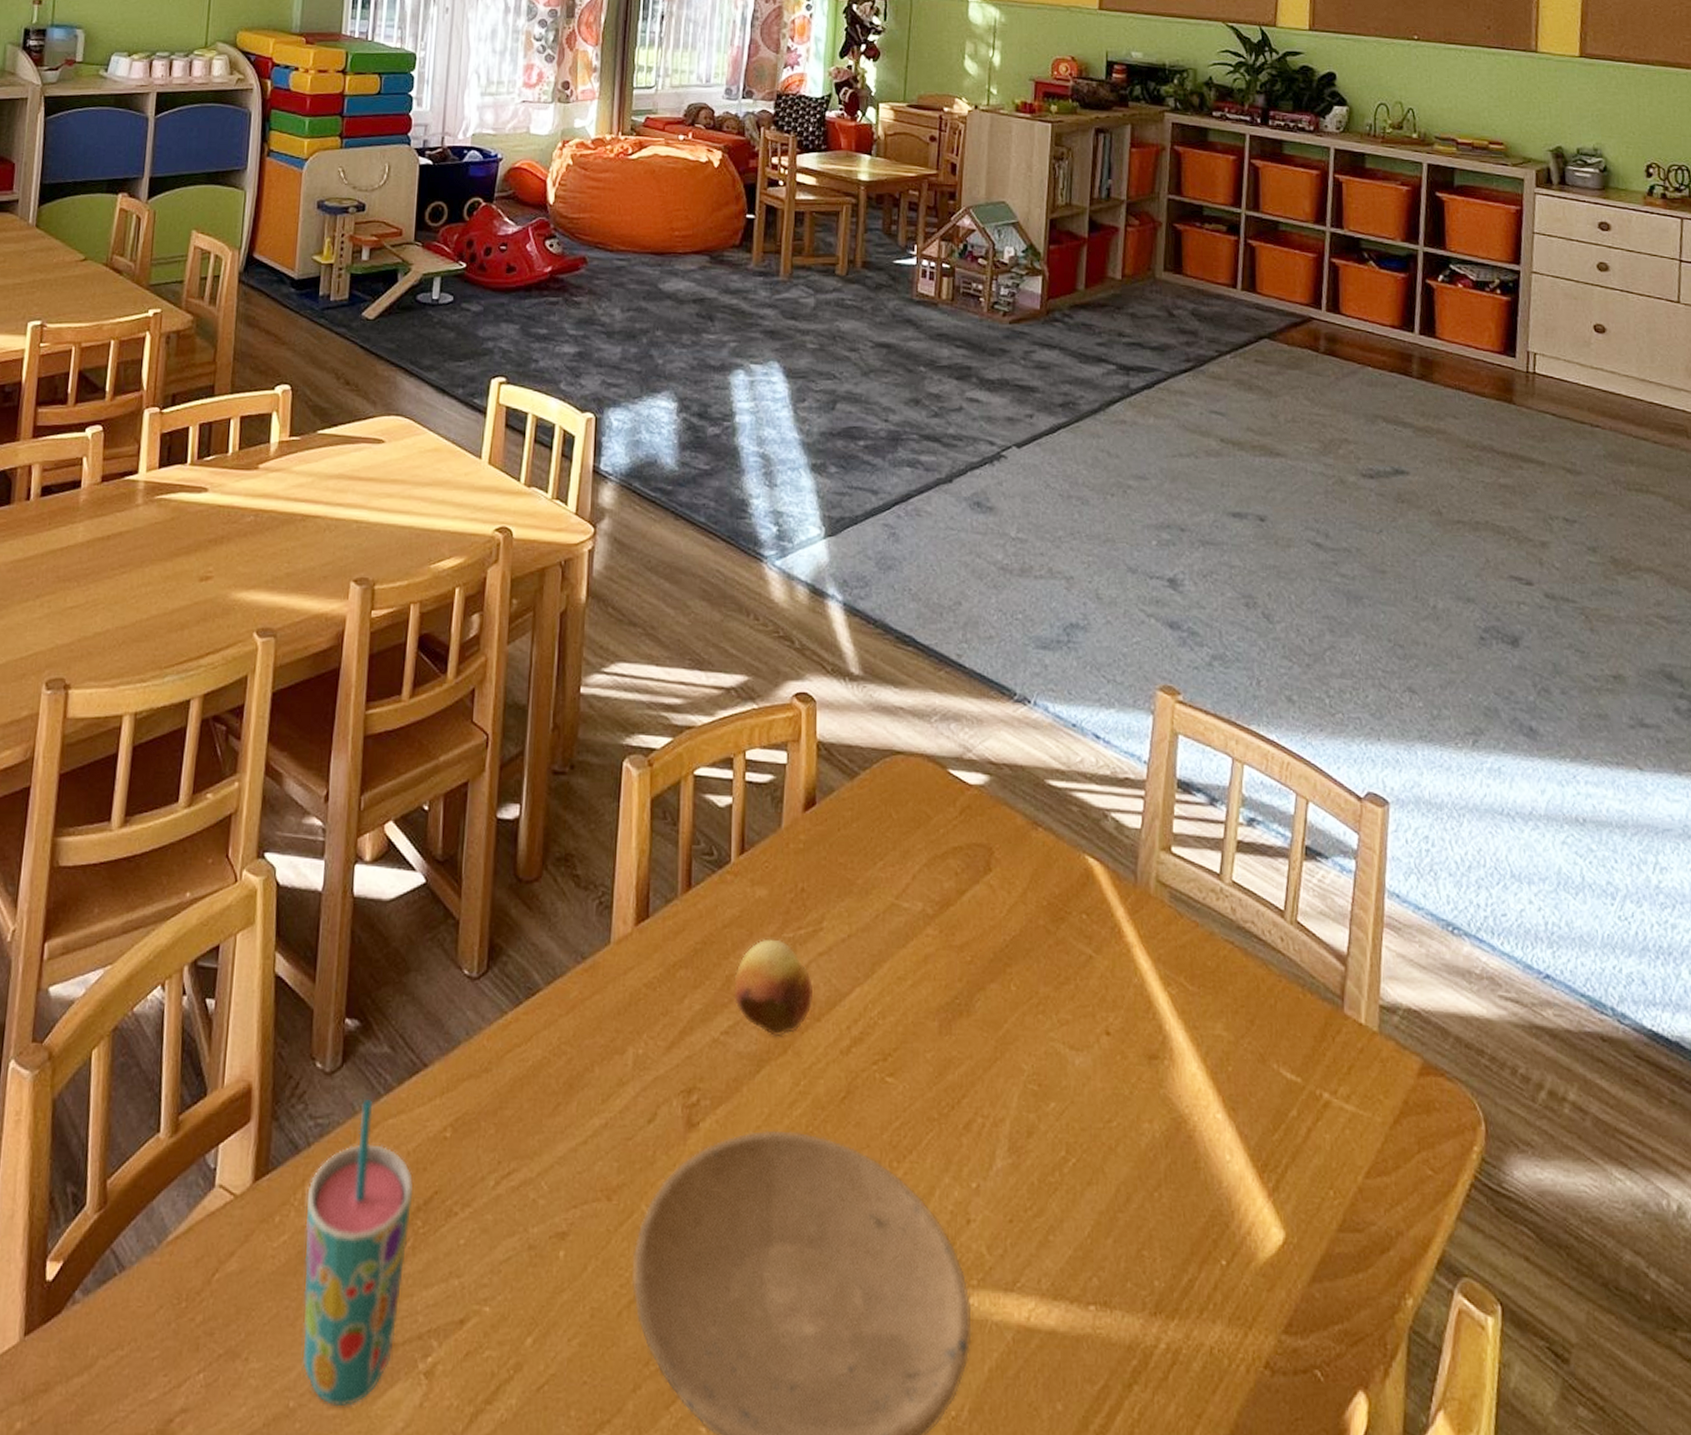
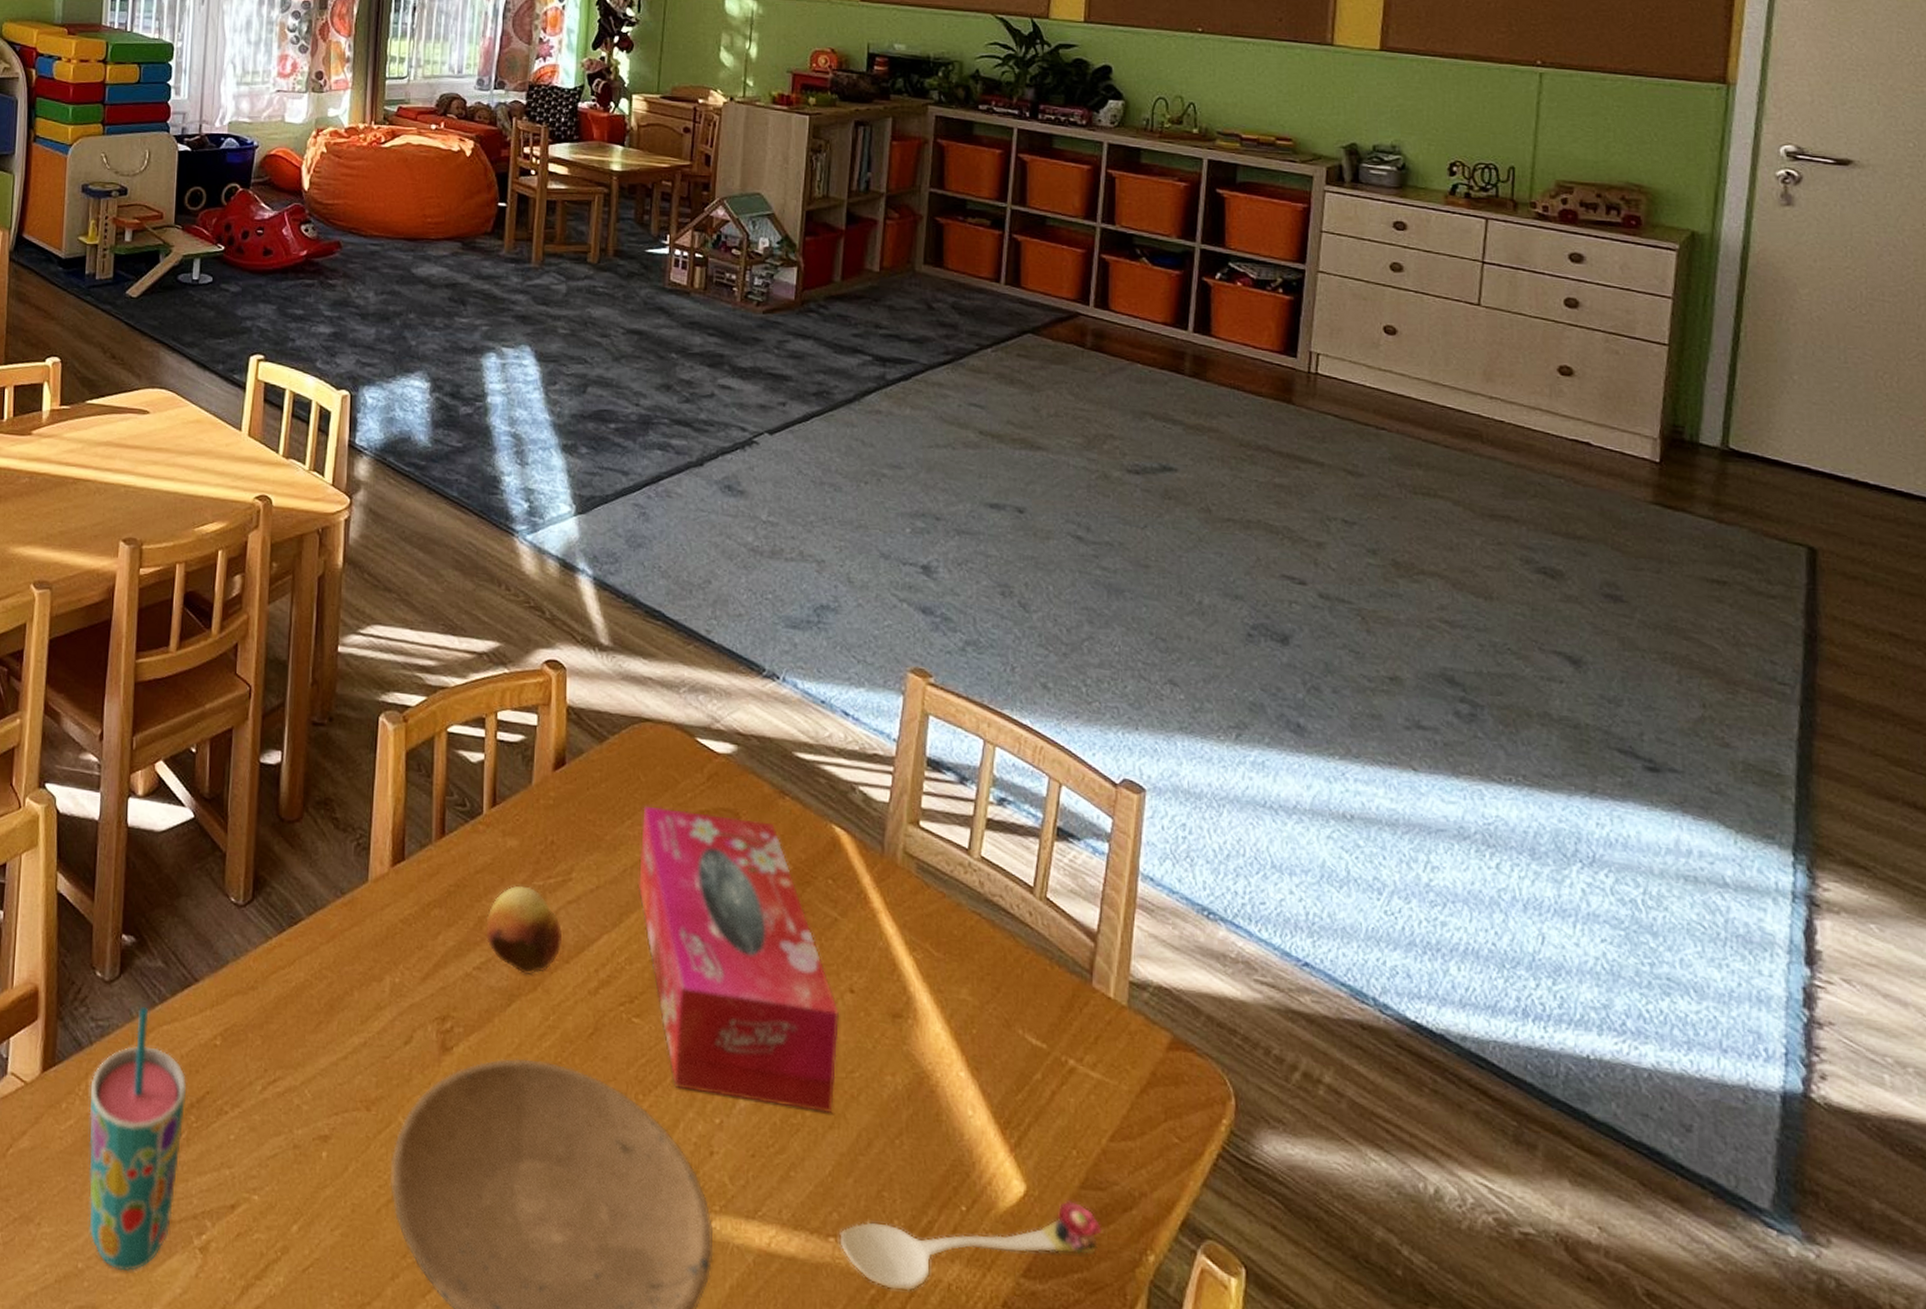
tissue box: none [890,844,1096,1169] -> present [638,805,840,1114]
spoon: none [1100,1246,1362,1359] -> present [839,1200,1103,1291]

